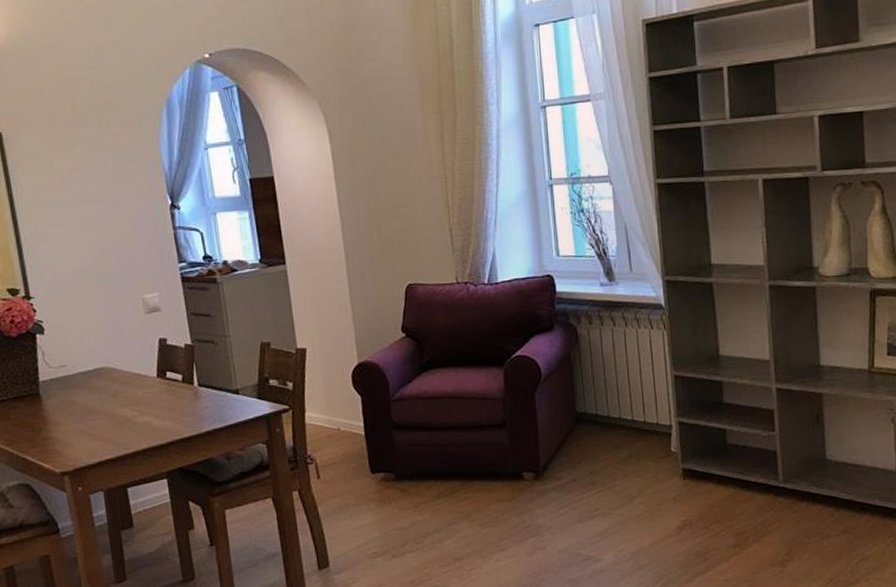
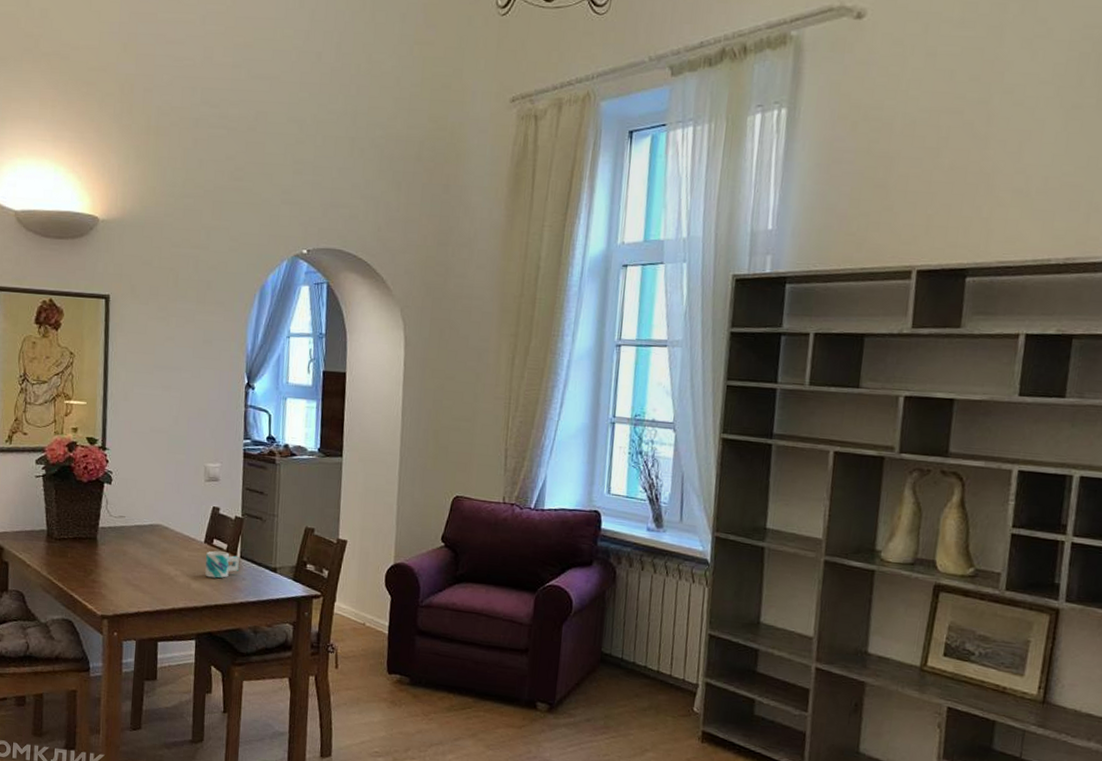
mug: none [160,383,200,412] -> present [205,551,240,578]

